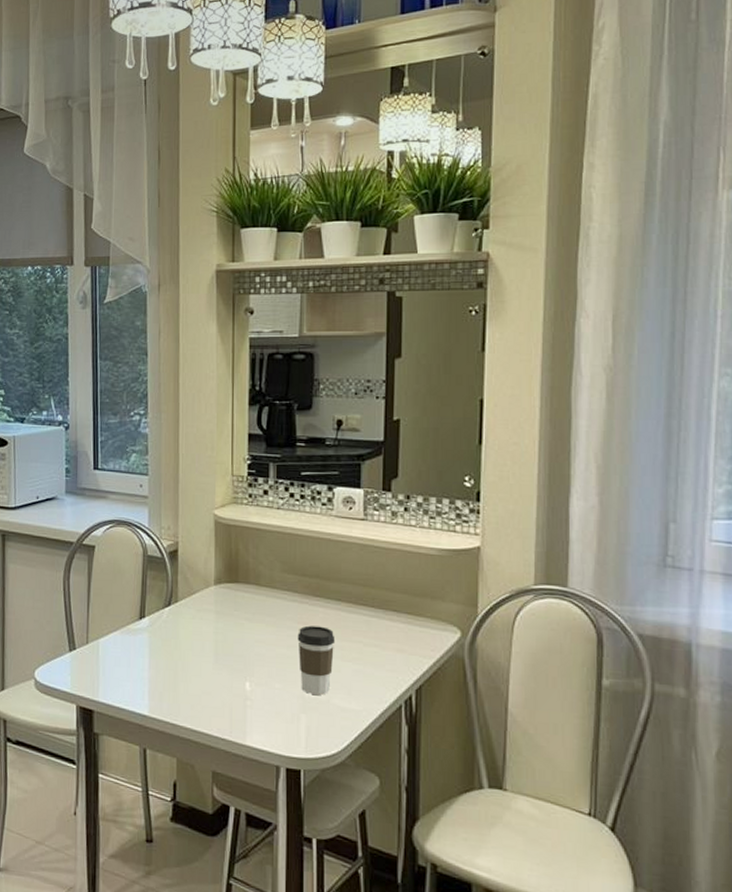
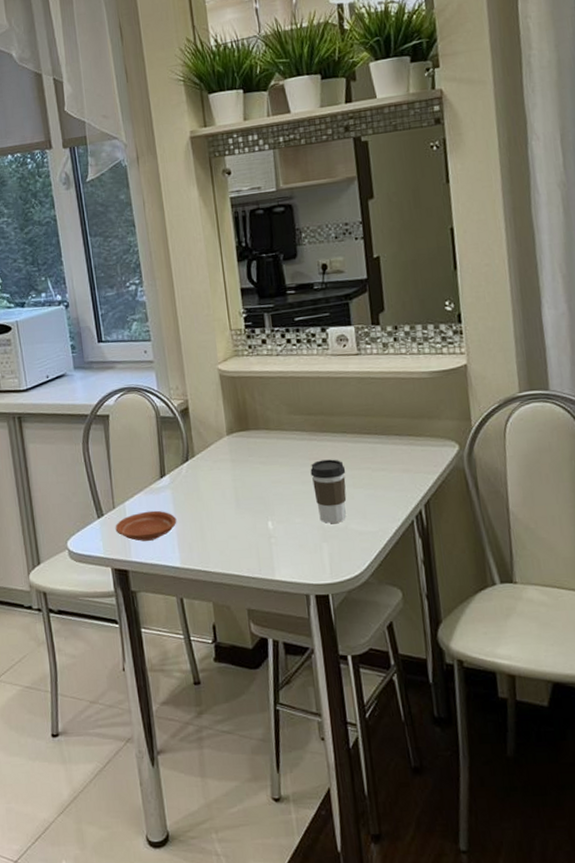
plate: none [86,651,151,683] -> present [115,510,177,541]

